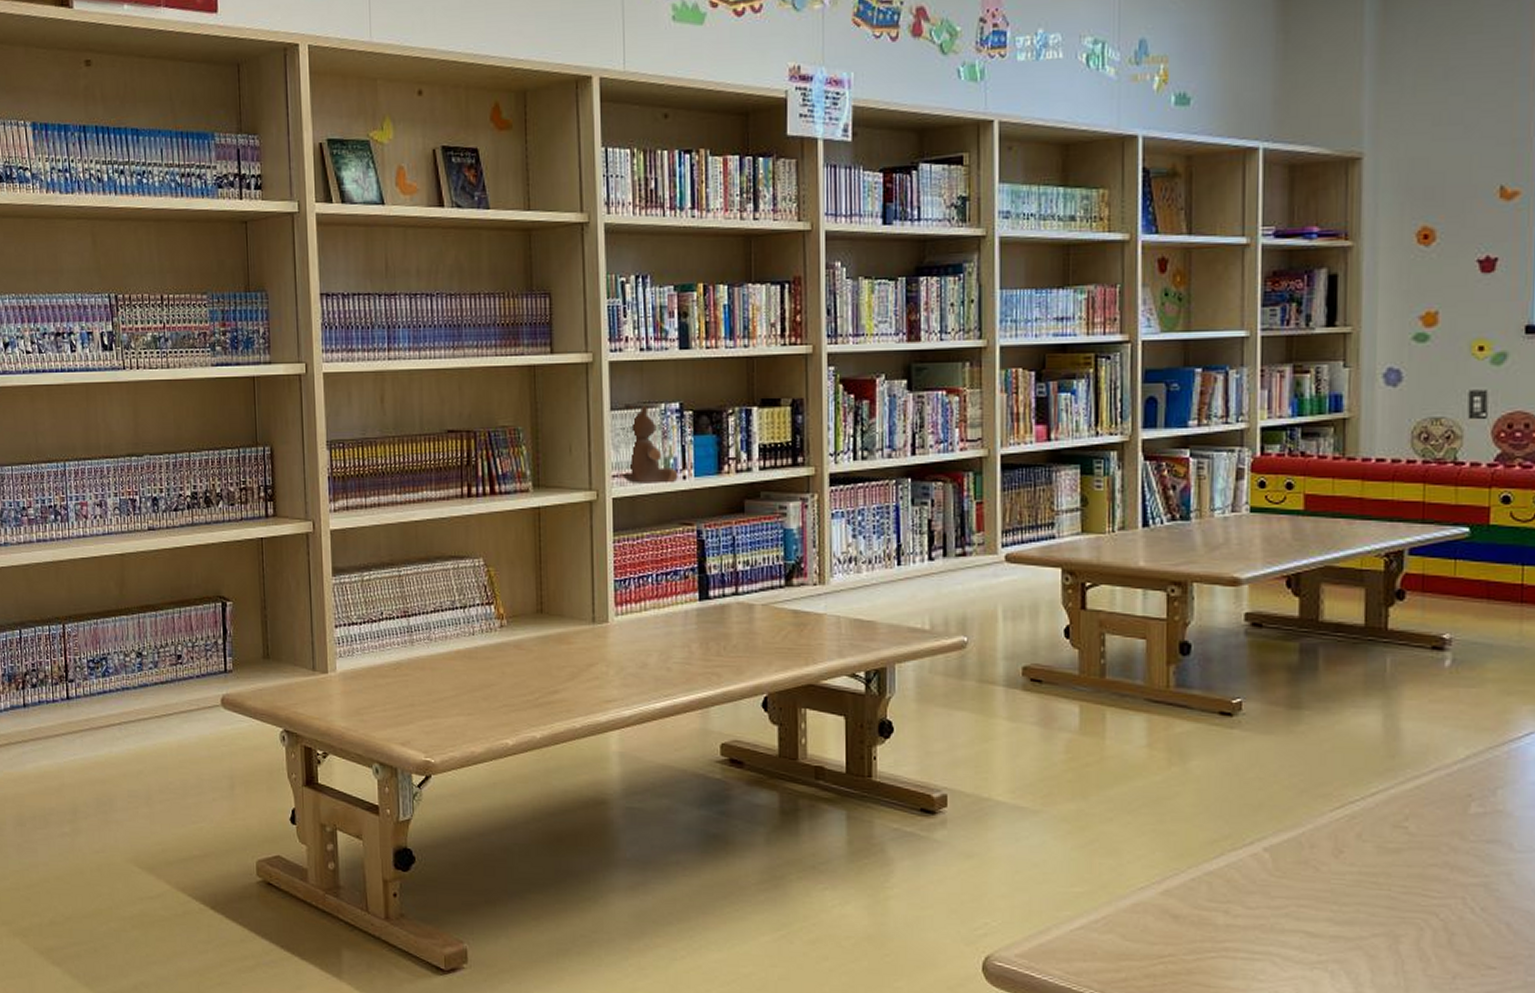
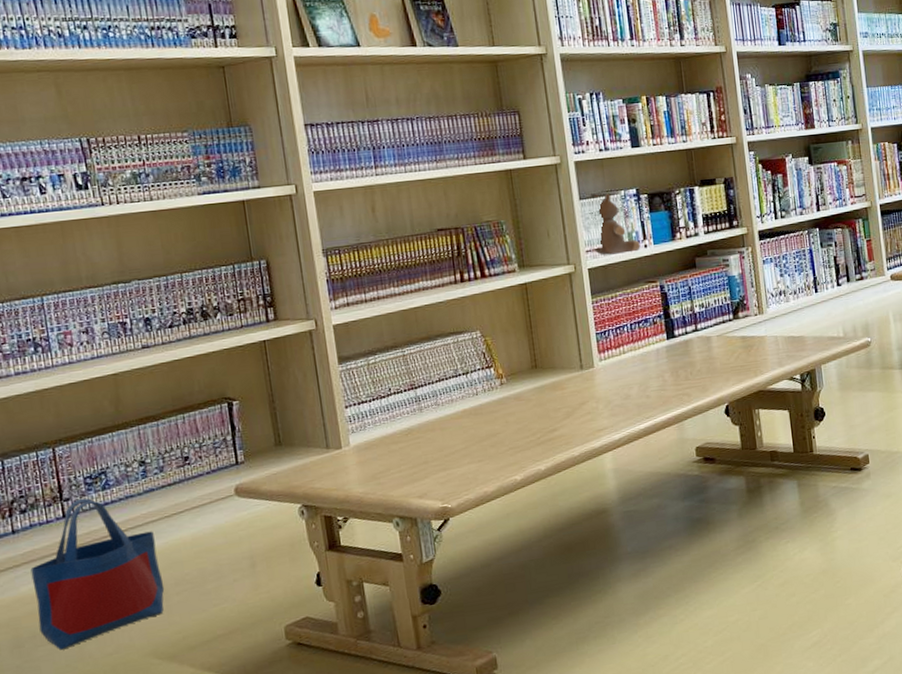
tote bag: none [36,682,150,837] -> present [30,498,165,650]

